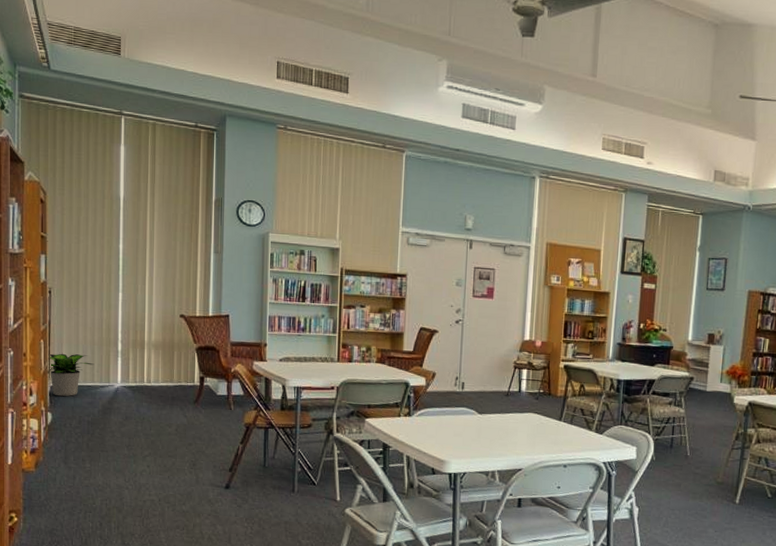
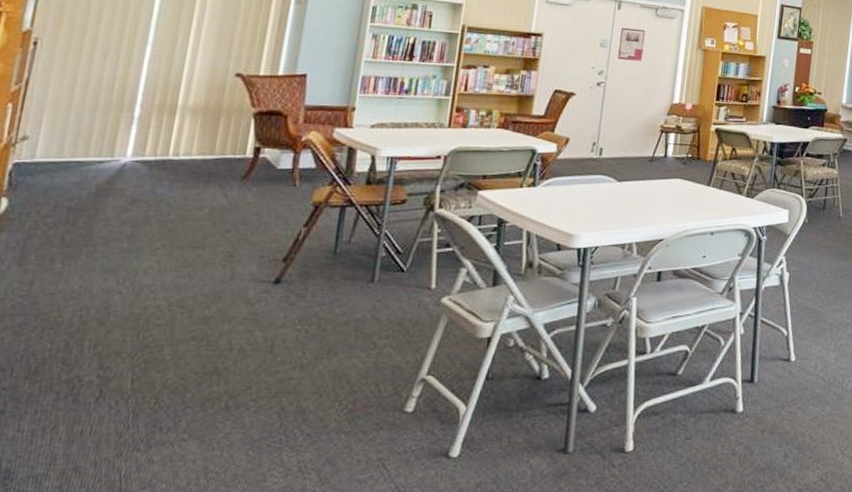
potted plant: present [48,353,94,397] -> none [15,120,93,177]

